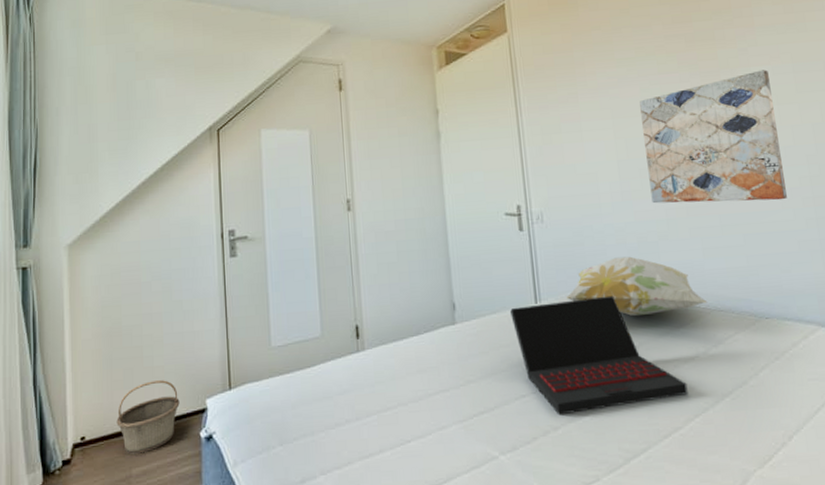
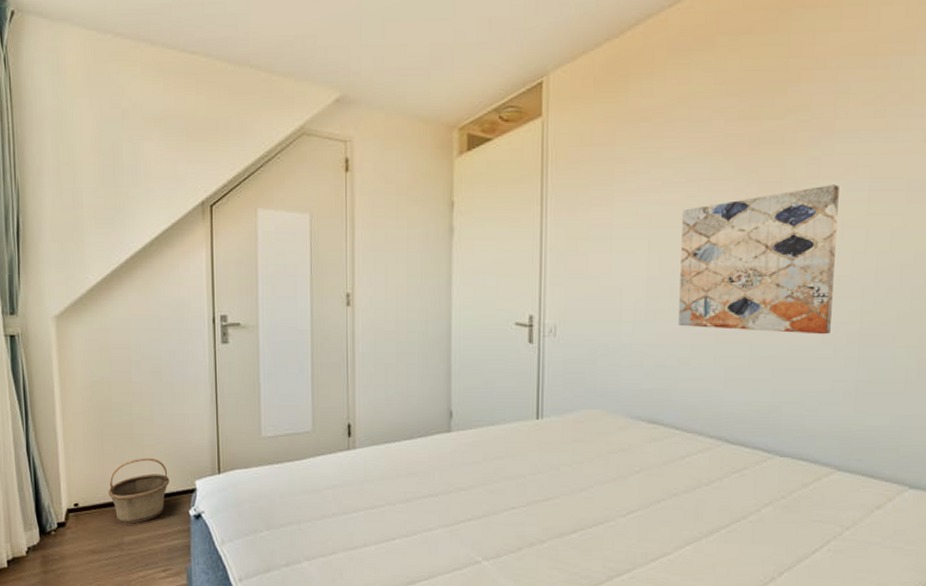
laptop: present [509,295,688,416] -> none [508,418,684,530]
decorative pillow: present [566,256,708,317] -> none [570,380,720,442]

